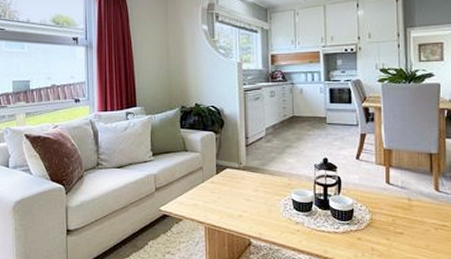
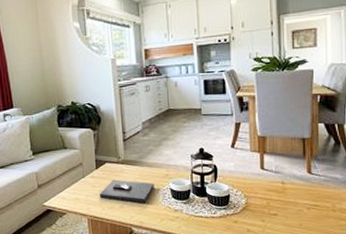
book: none [218,186,275,214] -> present [99,179,154,203]

